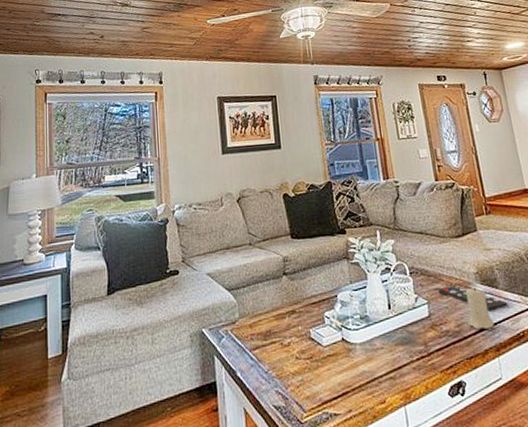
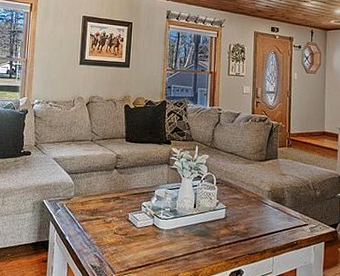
remote control: present [438,285,508,311] -> none [236,198,290,222]
candle: present [465,287,494,330] -> none [254,201,275,235]

